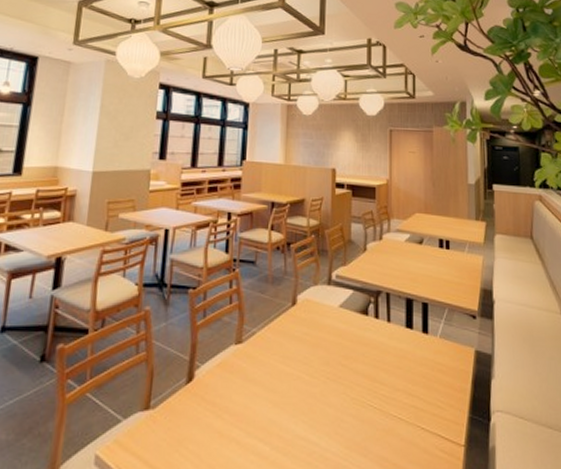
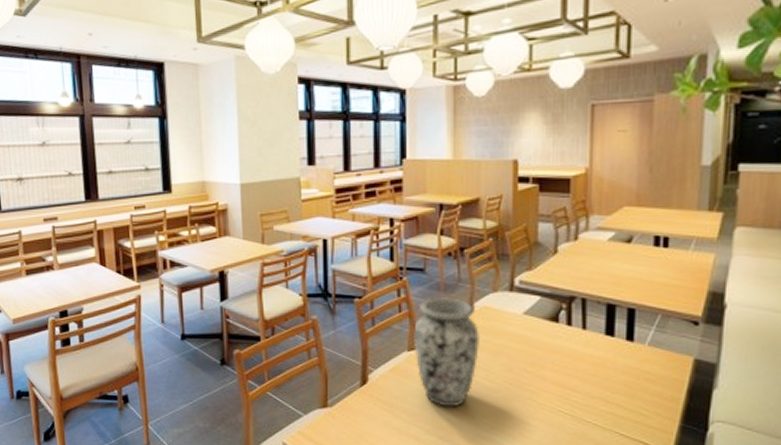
vase: none [241,290,302,405] -> present [414,298,481,408]

